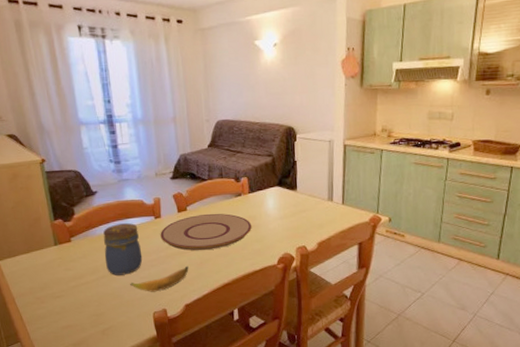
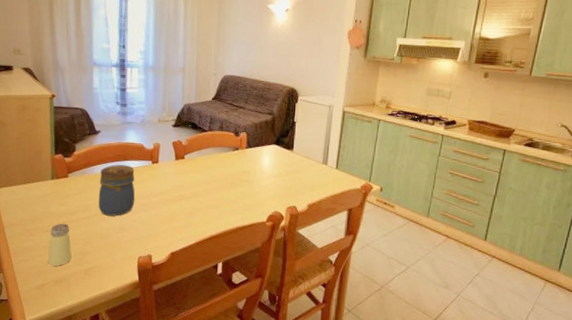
saltshaker: none [61,287,87,330] -> present [47,223,72,266]
banana: present [130,265,189,292] -> none [119,213,179,237]
plate: present [160,213,252,251] -> none [155,164,246,201]

